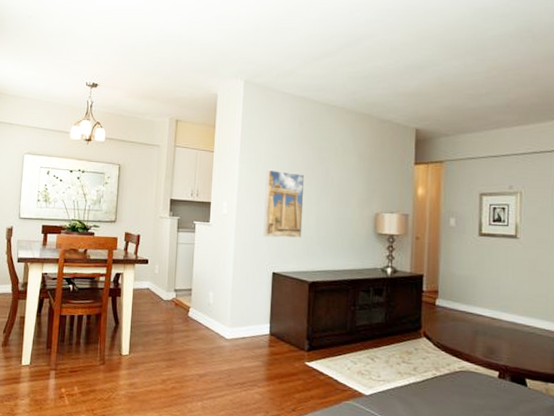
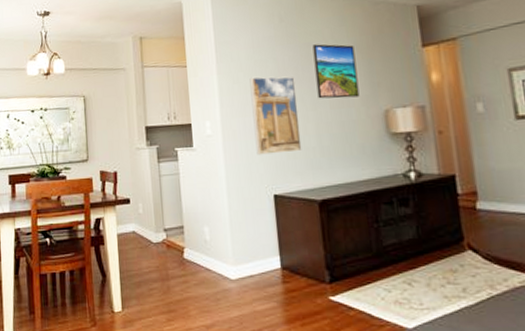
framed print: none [322,149,359,199] -> present [312,44,360,99]

